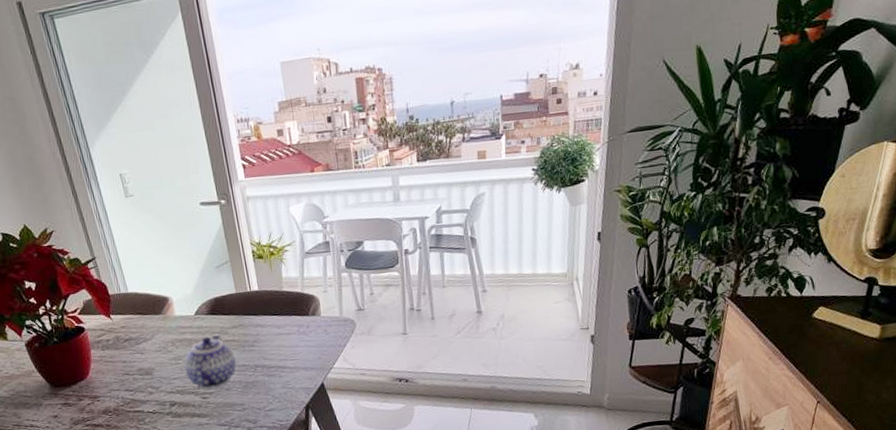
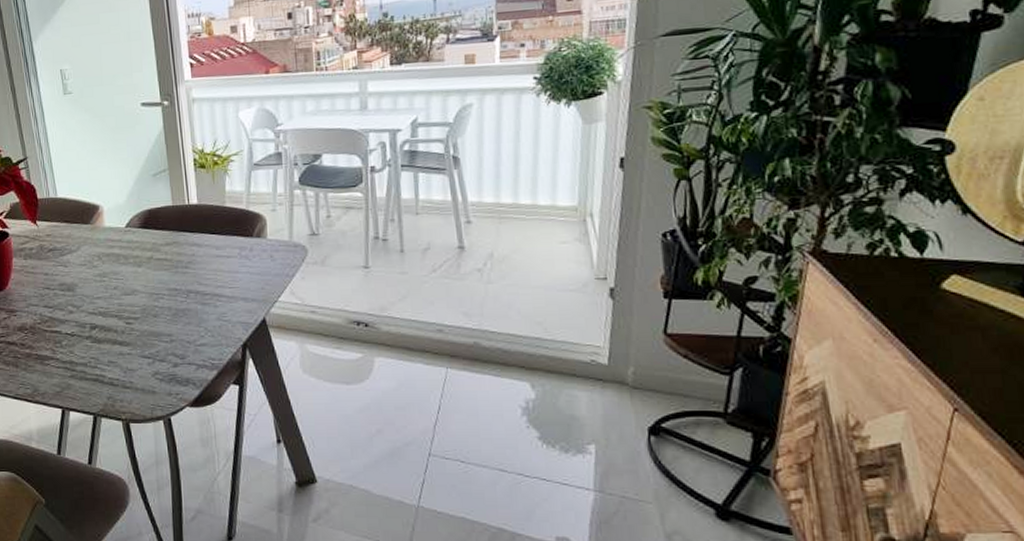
teapot: present [184,334,236,390] -> none [110,251,167,314]

